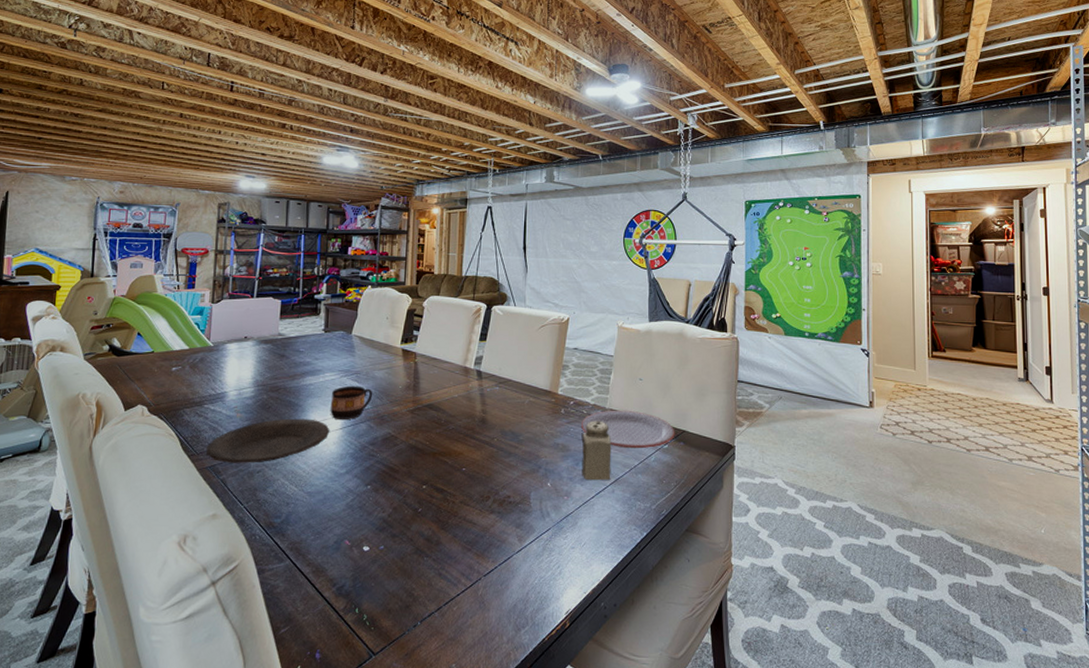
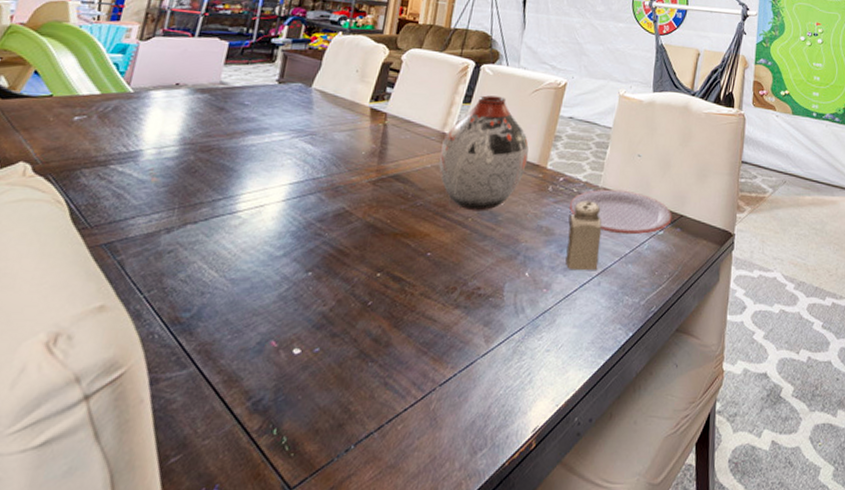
plate: present [205,418,330,463] -> none [103,185,270,241]
cup: present [330,385,373,421] -> none [272,148,330,191]
vase: none [464,333,541,433] -> present [439,95,529,211]

